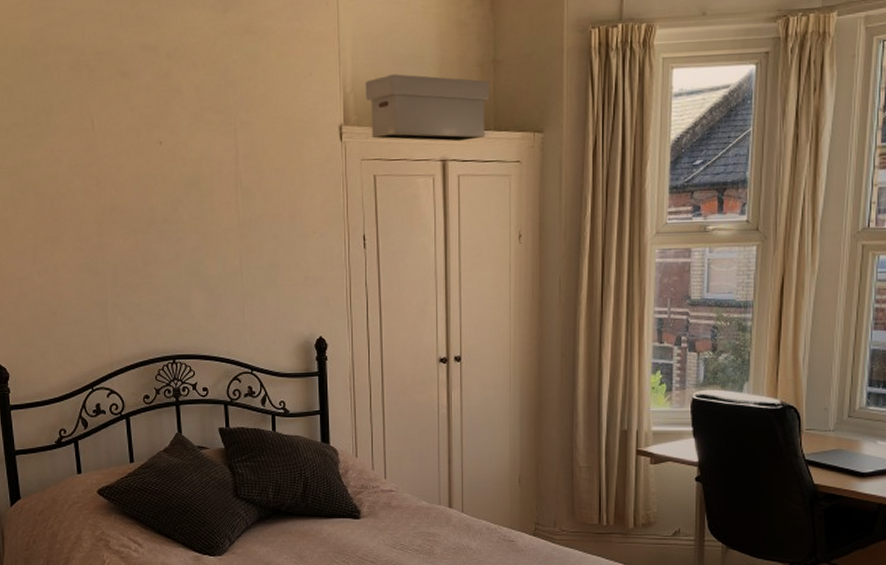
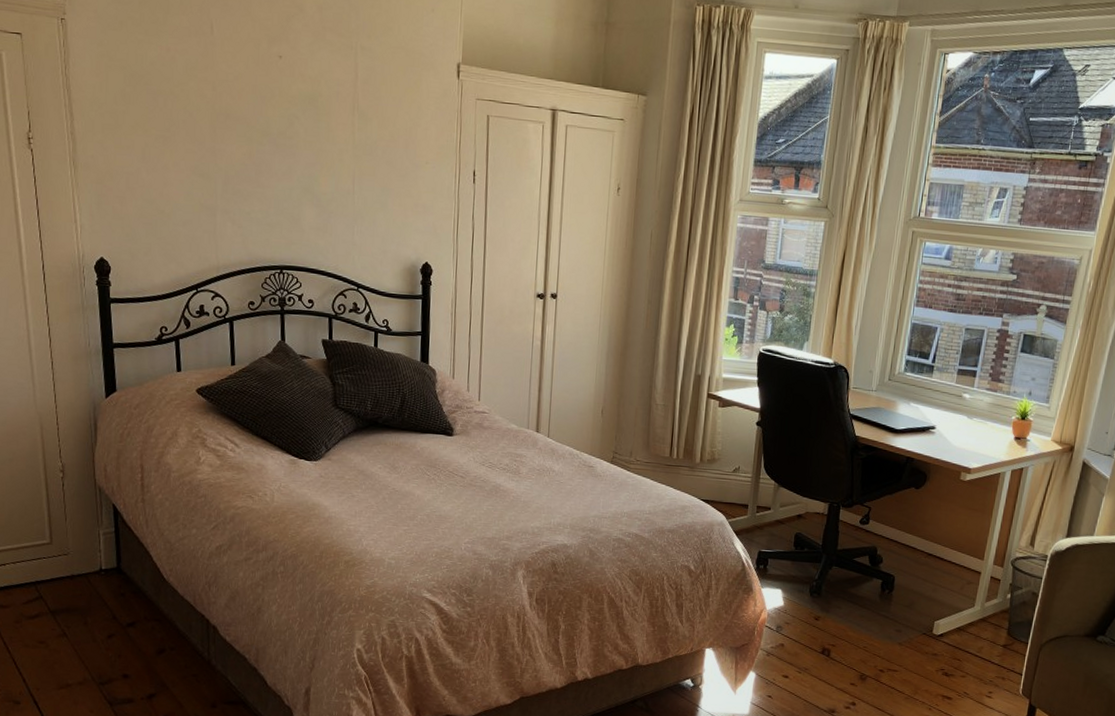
storage box: present [365,74,490,142] -> none [484,21,602,94]

